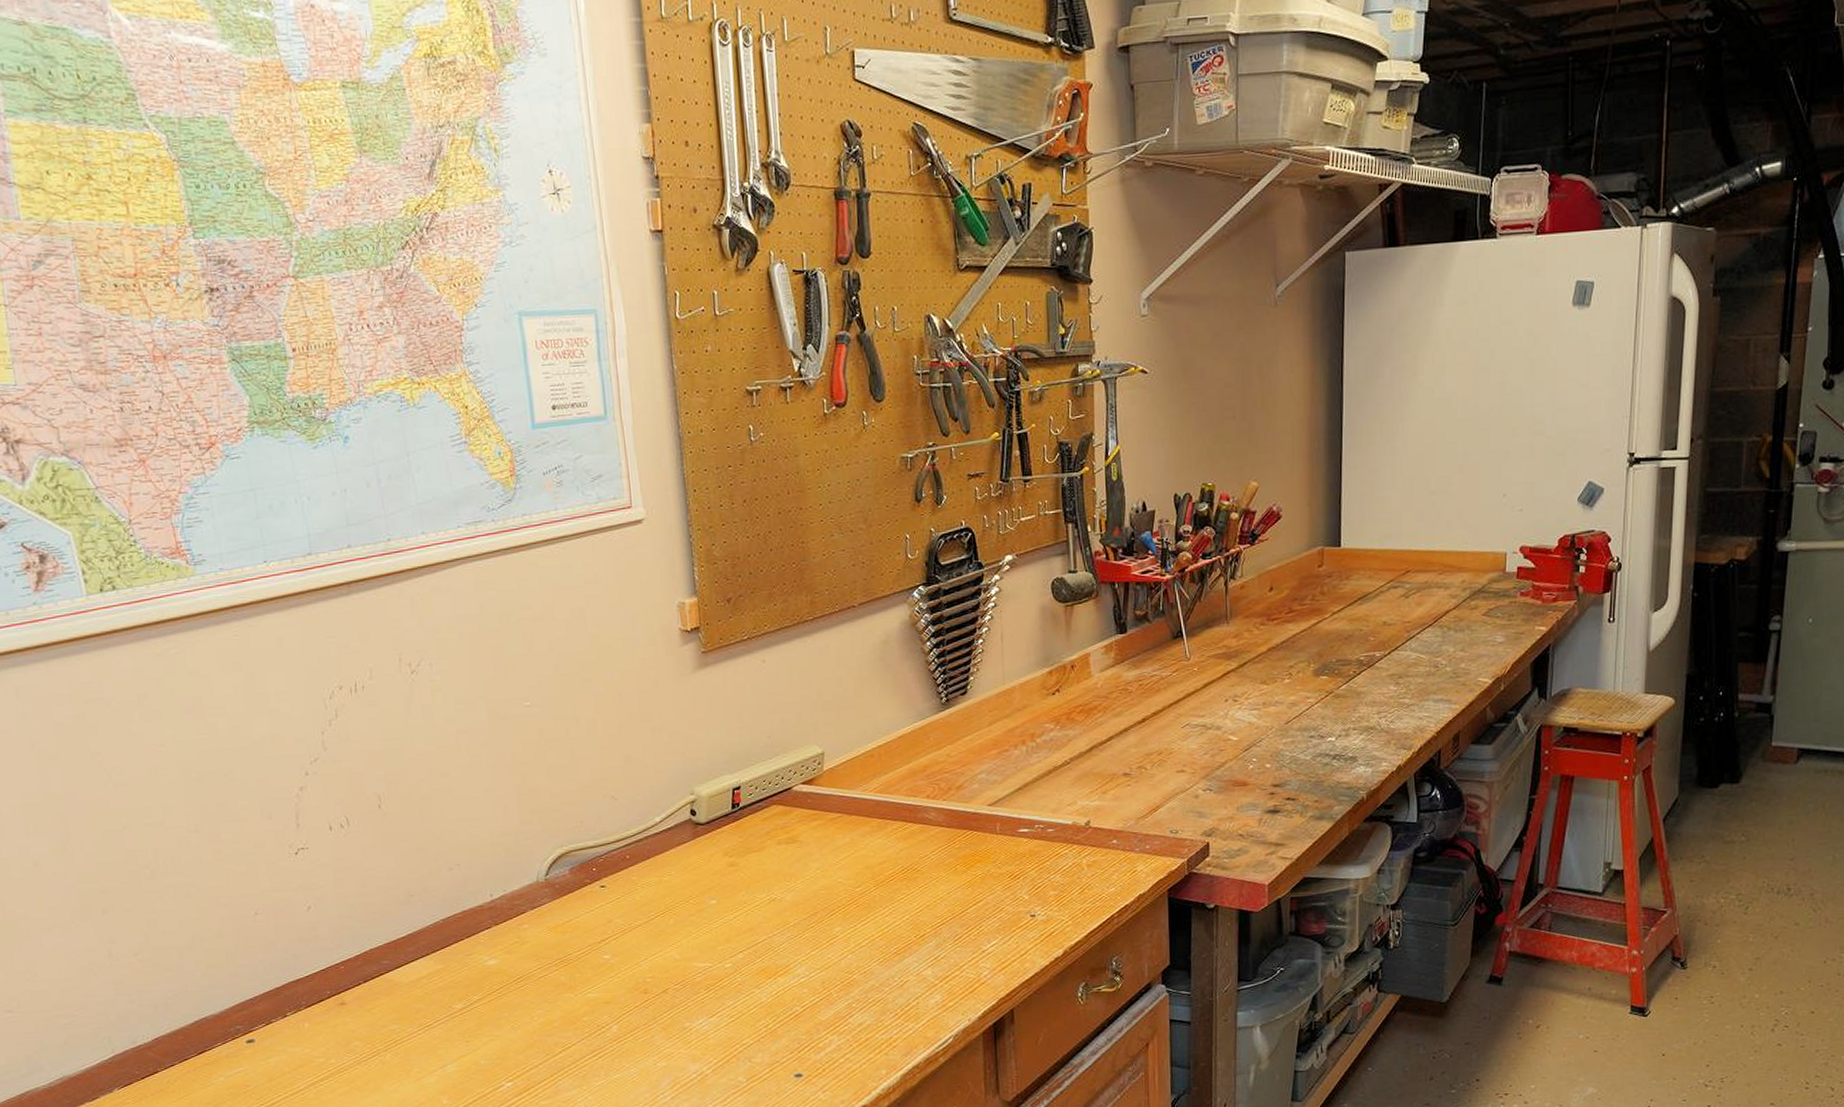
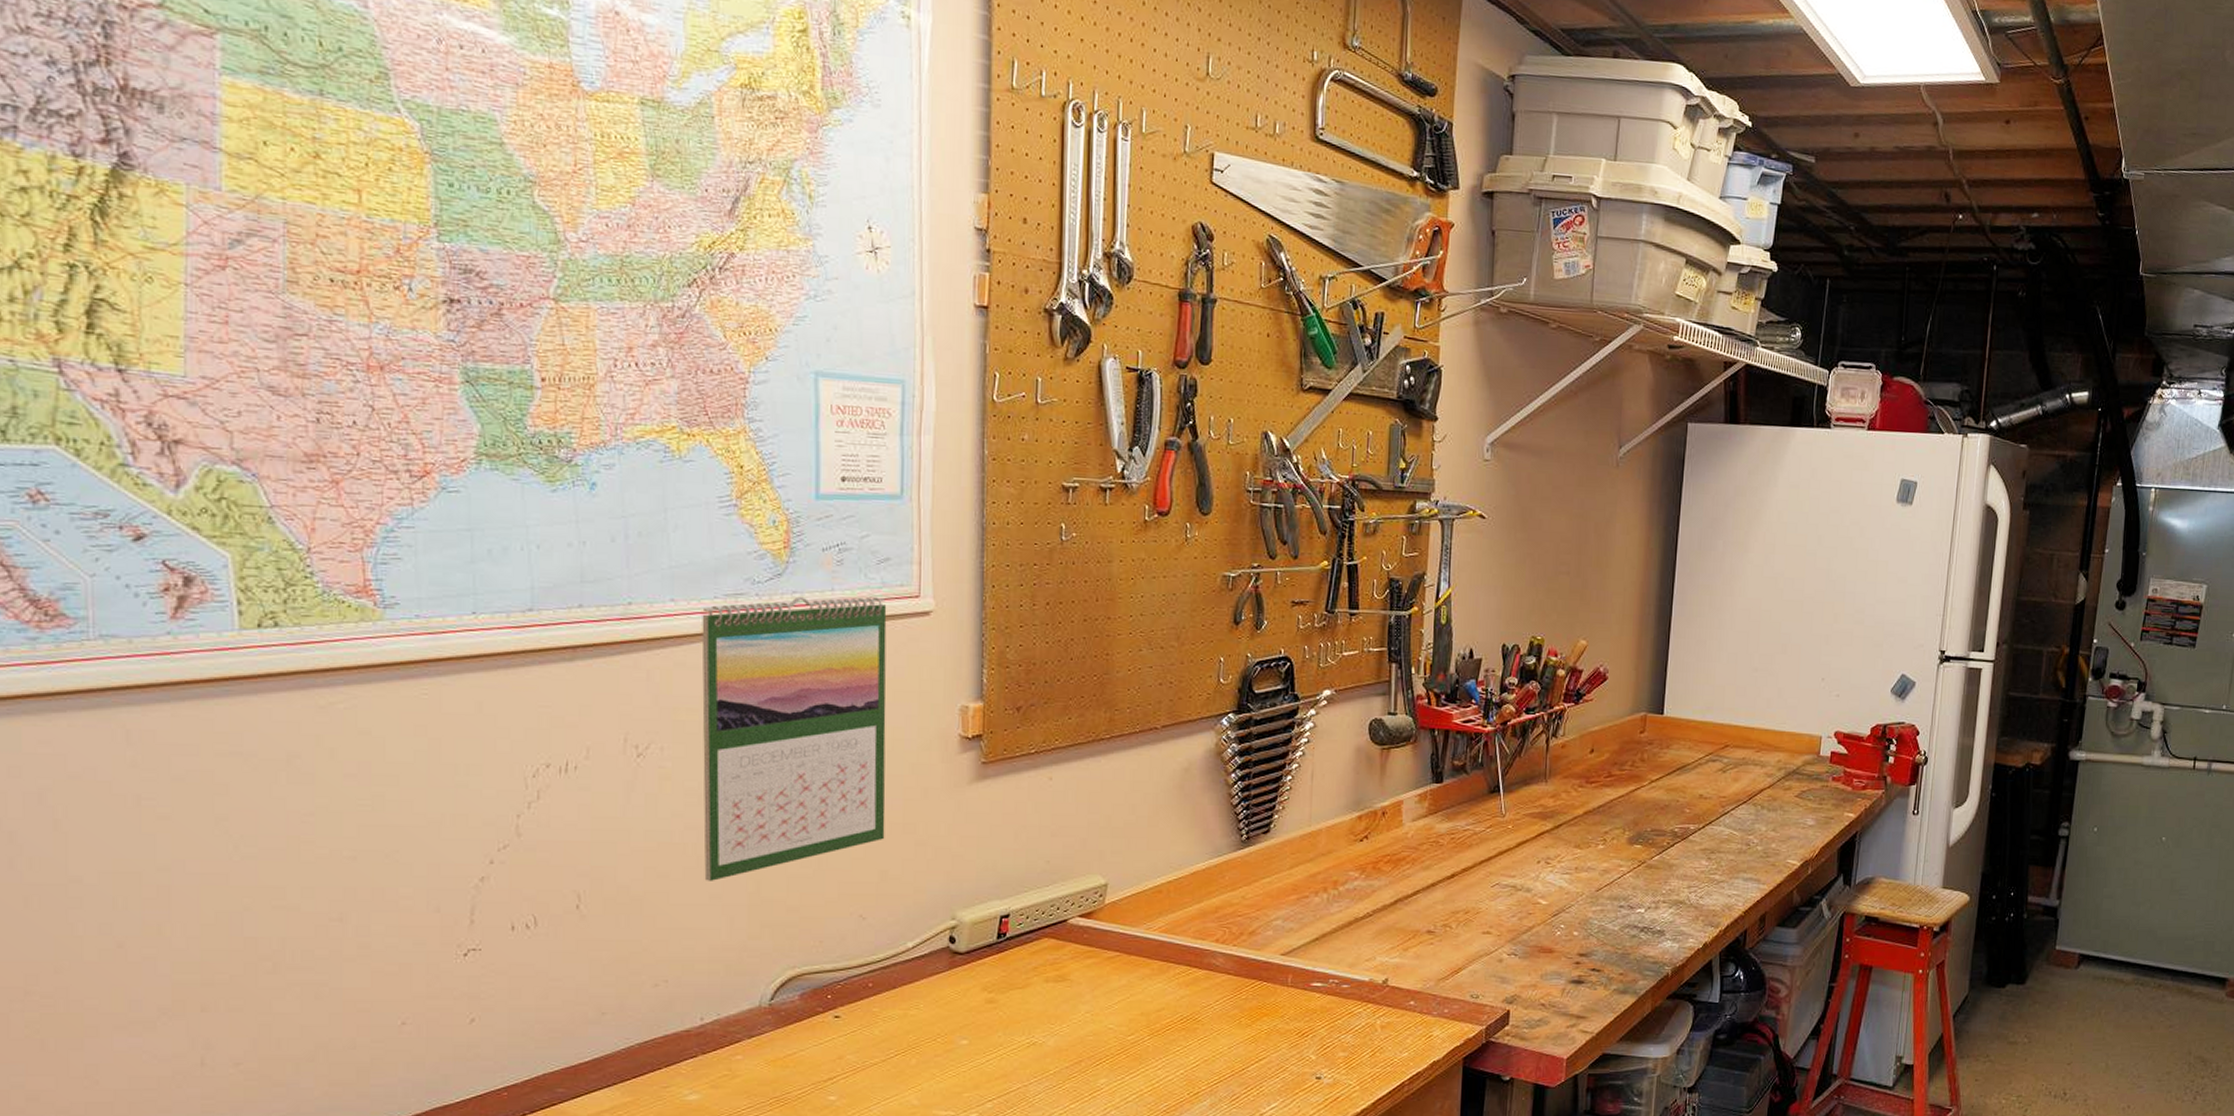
calendar: none [449,511,626,776] -> present [701,596,887,881]

